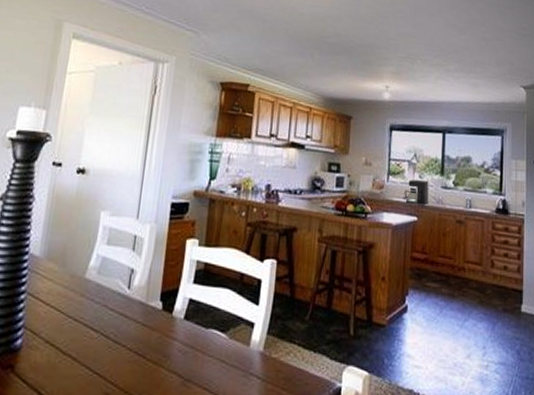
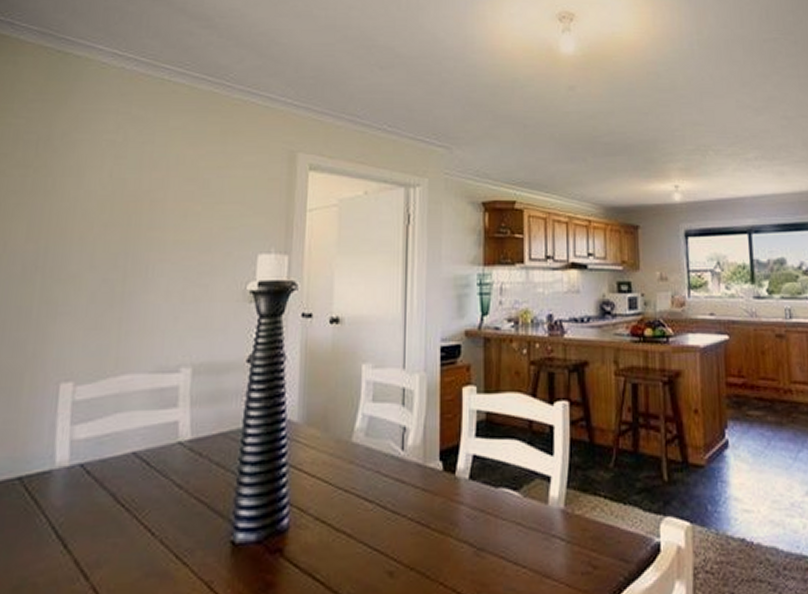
coffee maker: present [404,179,429,205] -> none [710,291,740,321]

